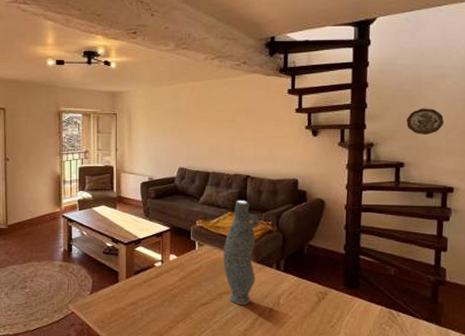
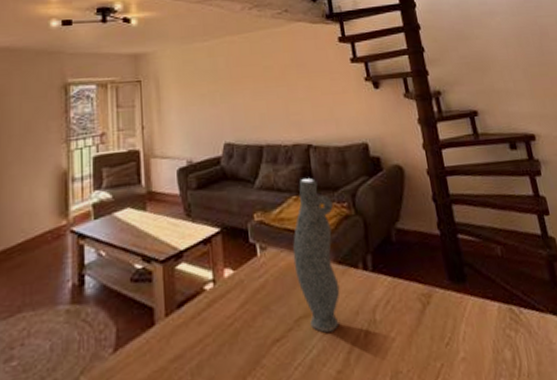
decorative plate: present [406,108,444,134] -> none [467,47,505,77]

